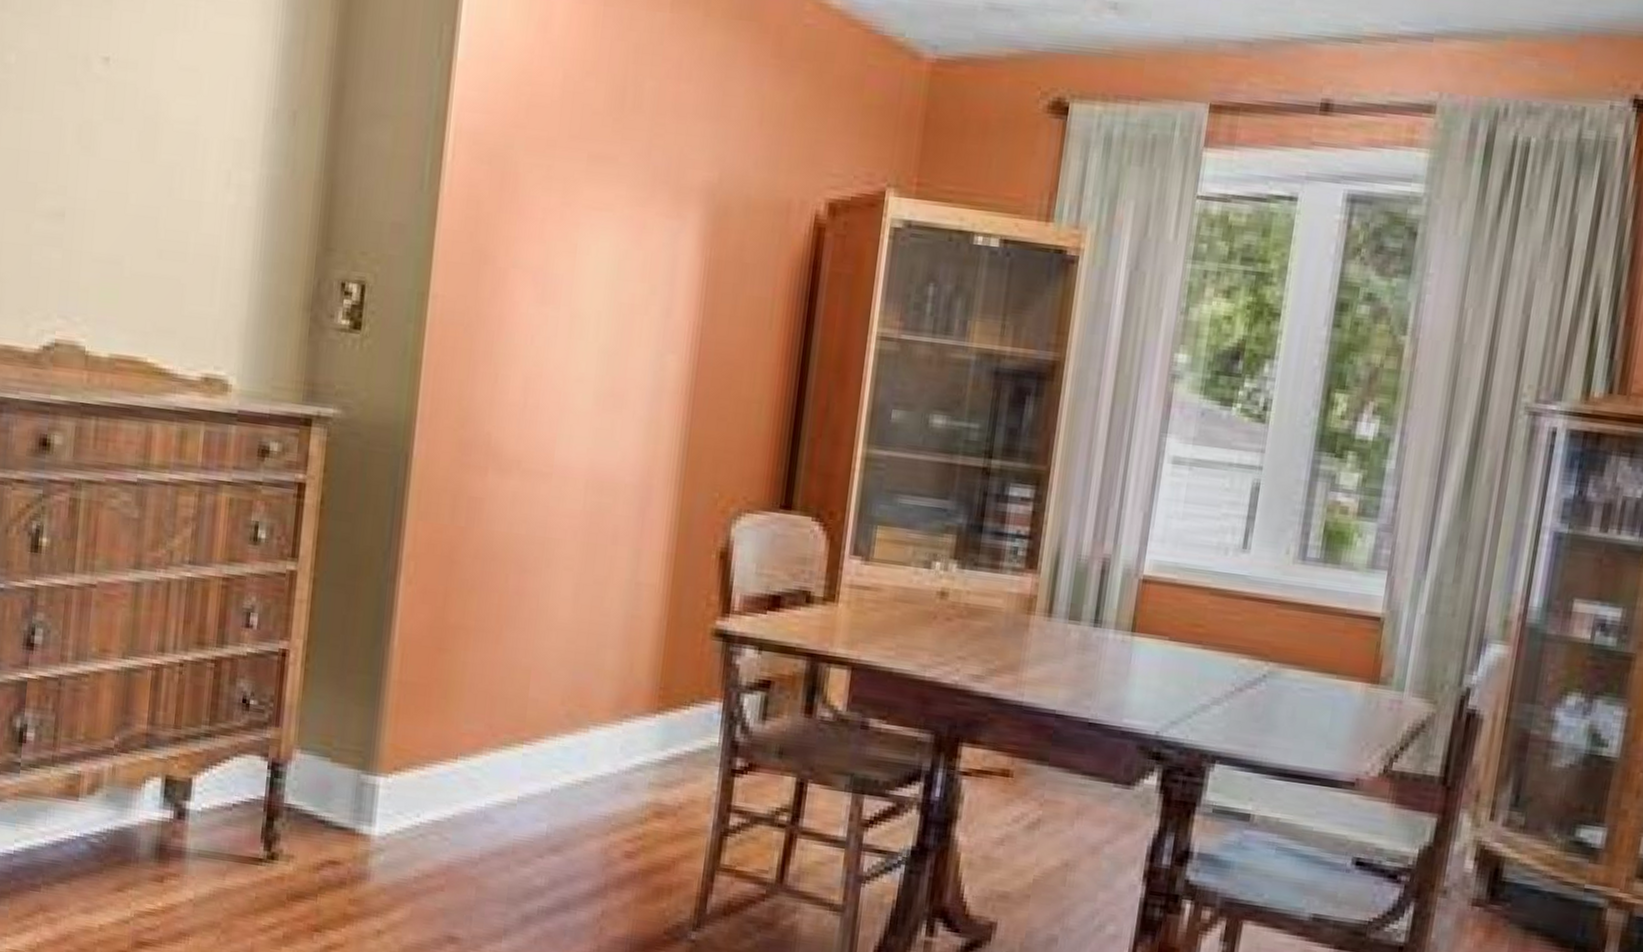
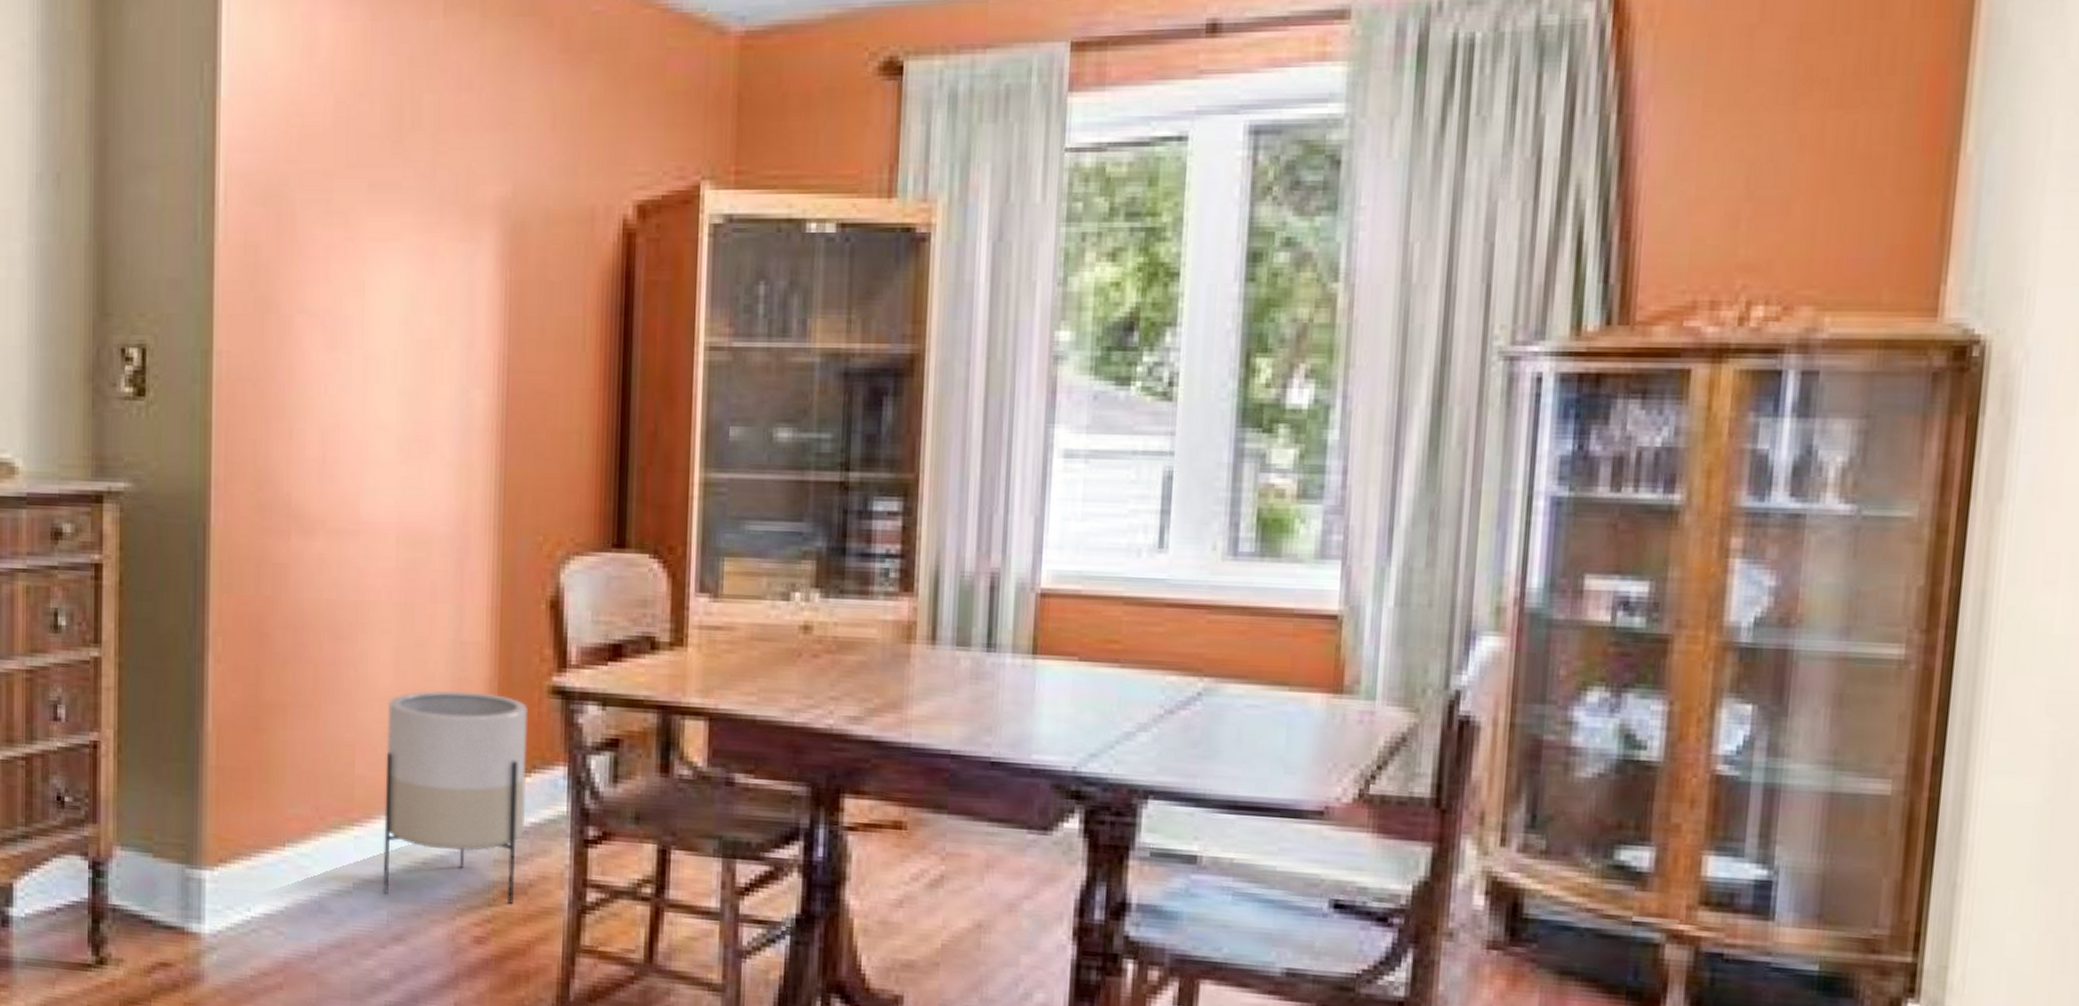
planter: none [545,625,692,824] -> present [383,690,528,904]

